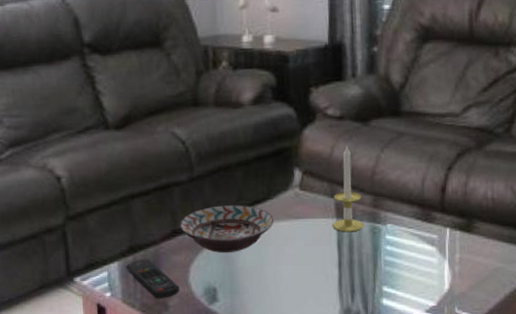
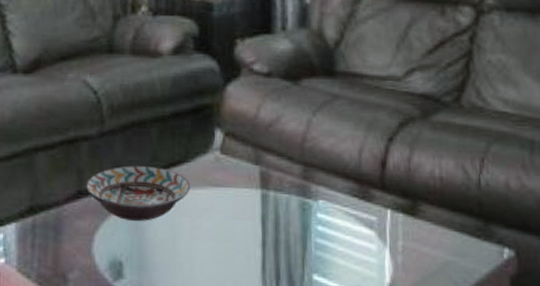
remote control: present [126,259,180,299] -> none [24,222,81,270]
candle: present [332,145,365,232] -> none [256,105,293,207]

